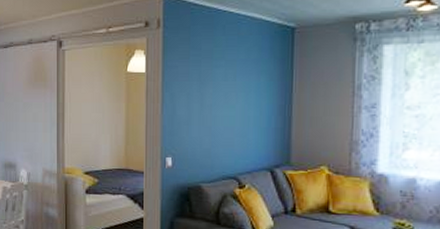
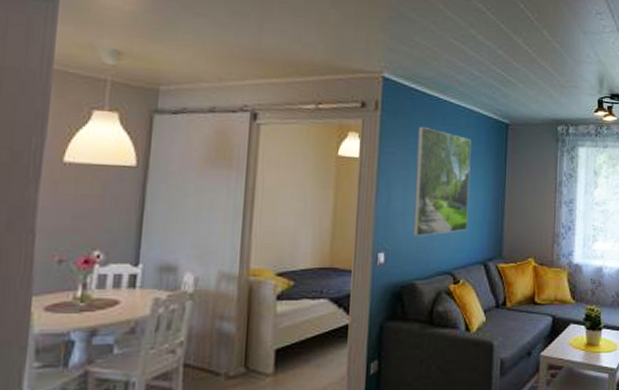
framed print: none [197,38,254,144] -> present [412,126,472,237]

